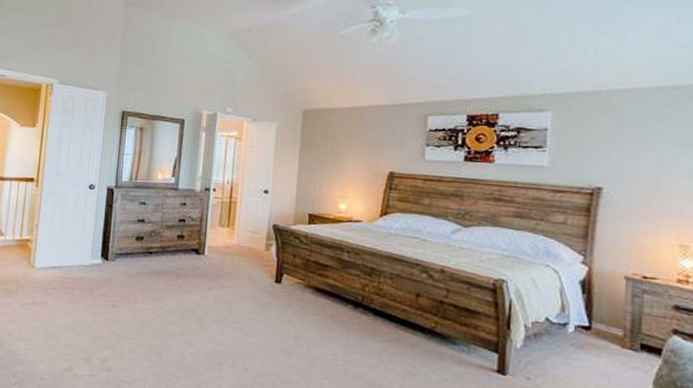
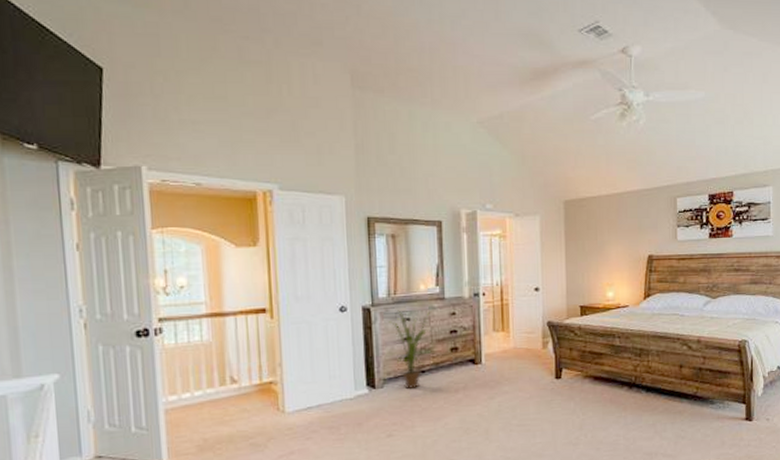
house plant: none [127,194,164,267] -> present [388,310,430,389]

